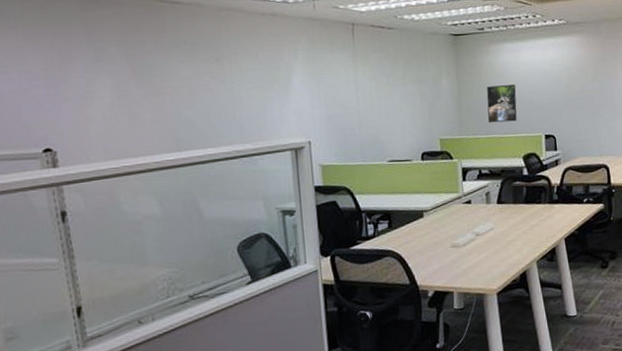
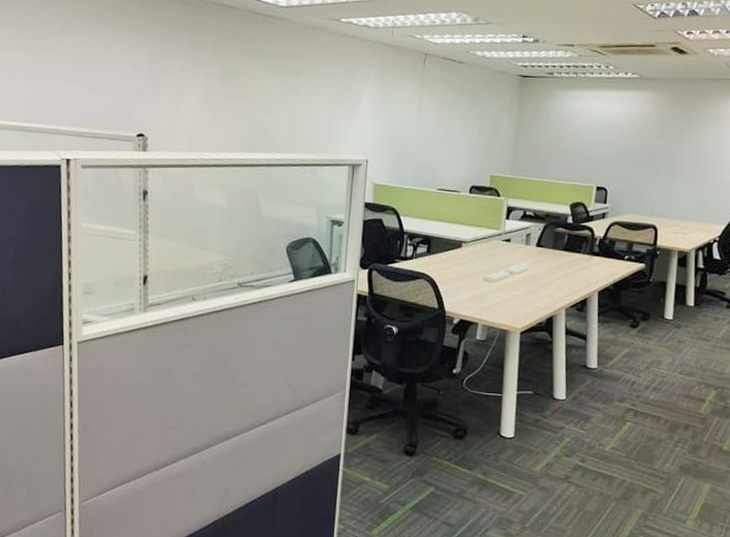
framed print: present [486,84,517,123] -> none [541,131,576,169]

